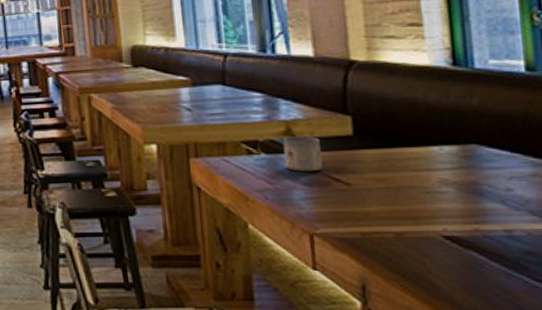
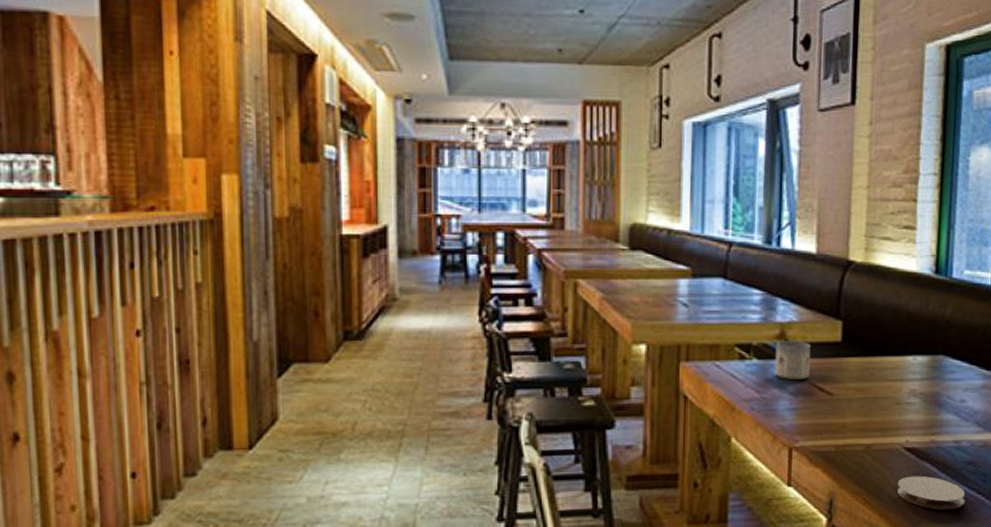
coaster: none [439,264,530,300] -> present [897,475,966,510]

